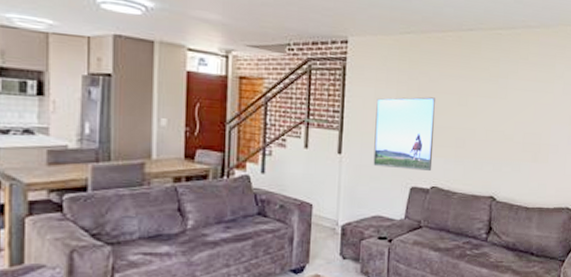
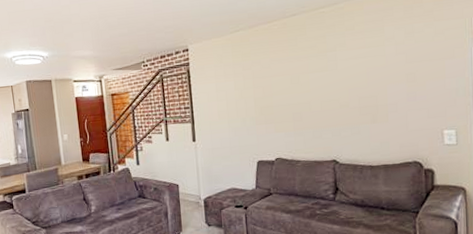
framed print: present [373,97,436,172] -> none [218,81,275,148]

